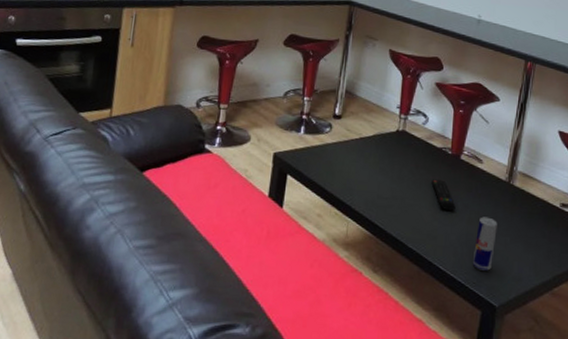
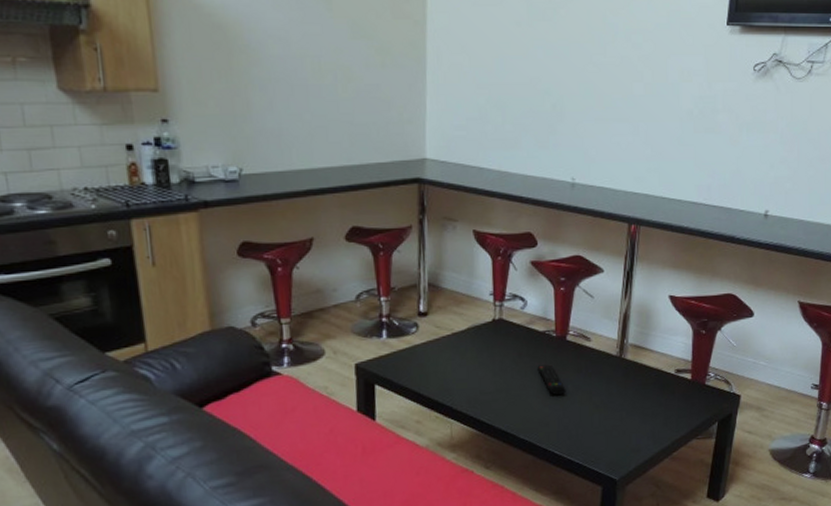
beverage can: present [472,217,497,271] -> none [588,395,612,449]

